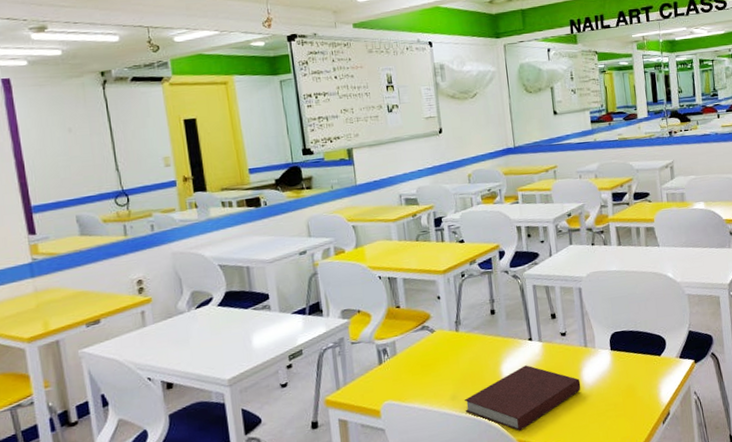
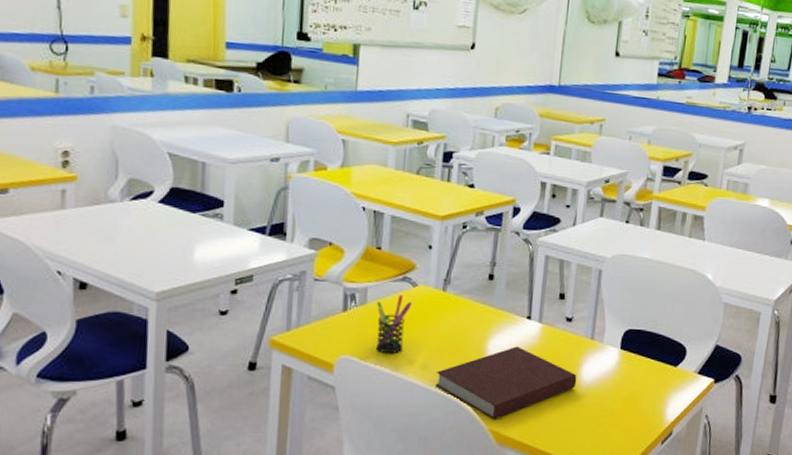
pen holder: none [404,341,434,393] -> present [375,294,412,353]

